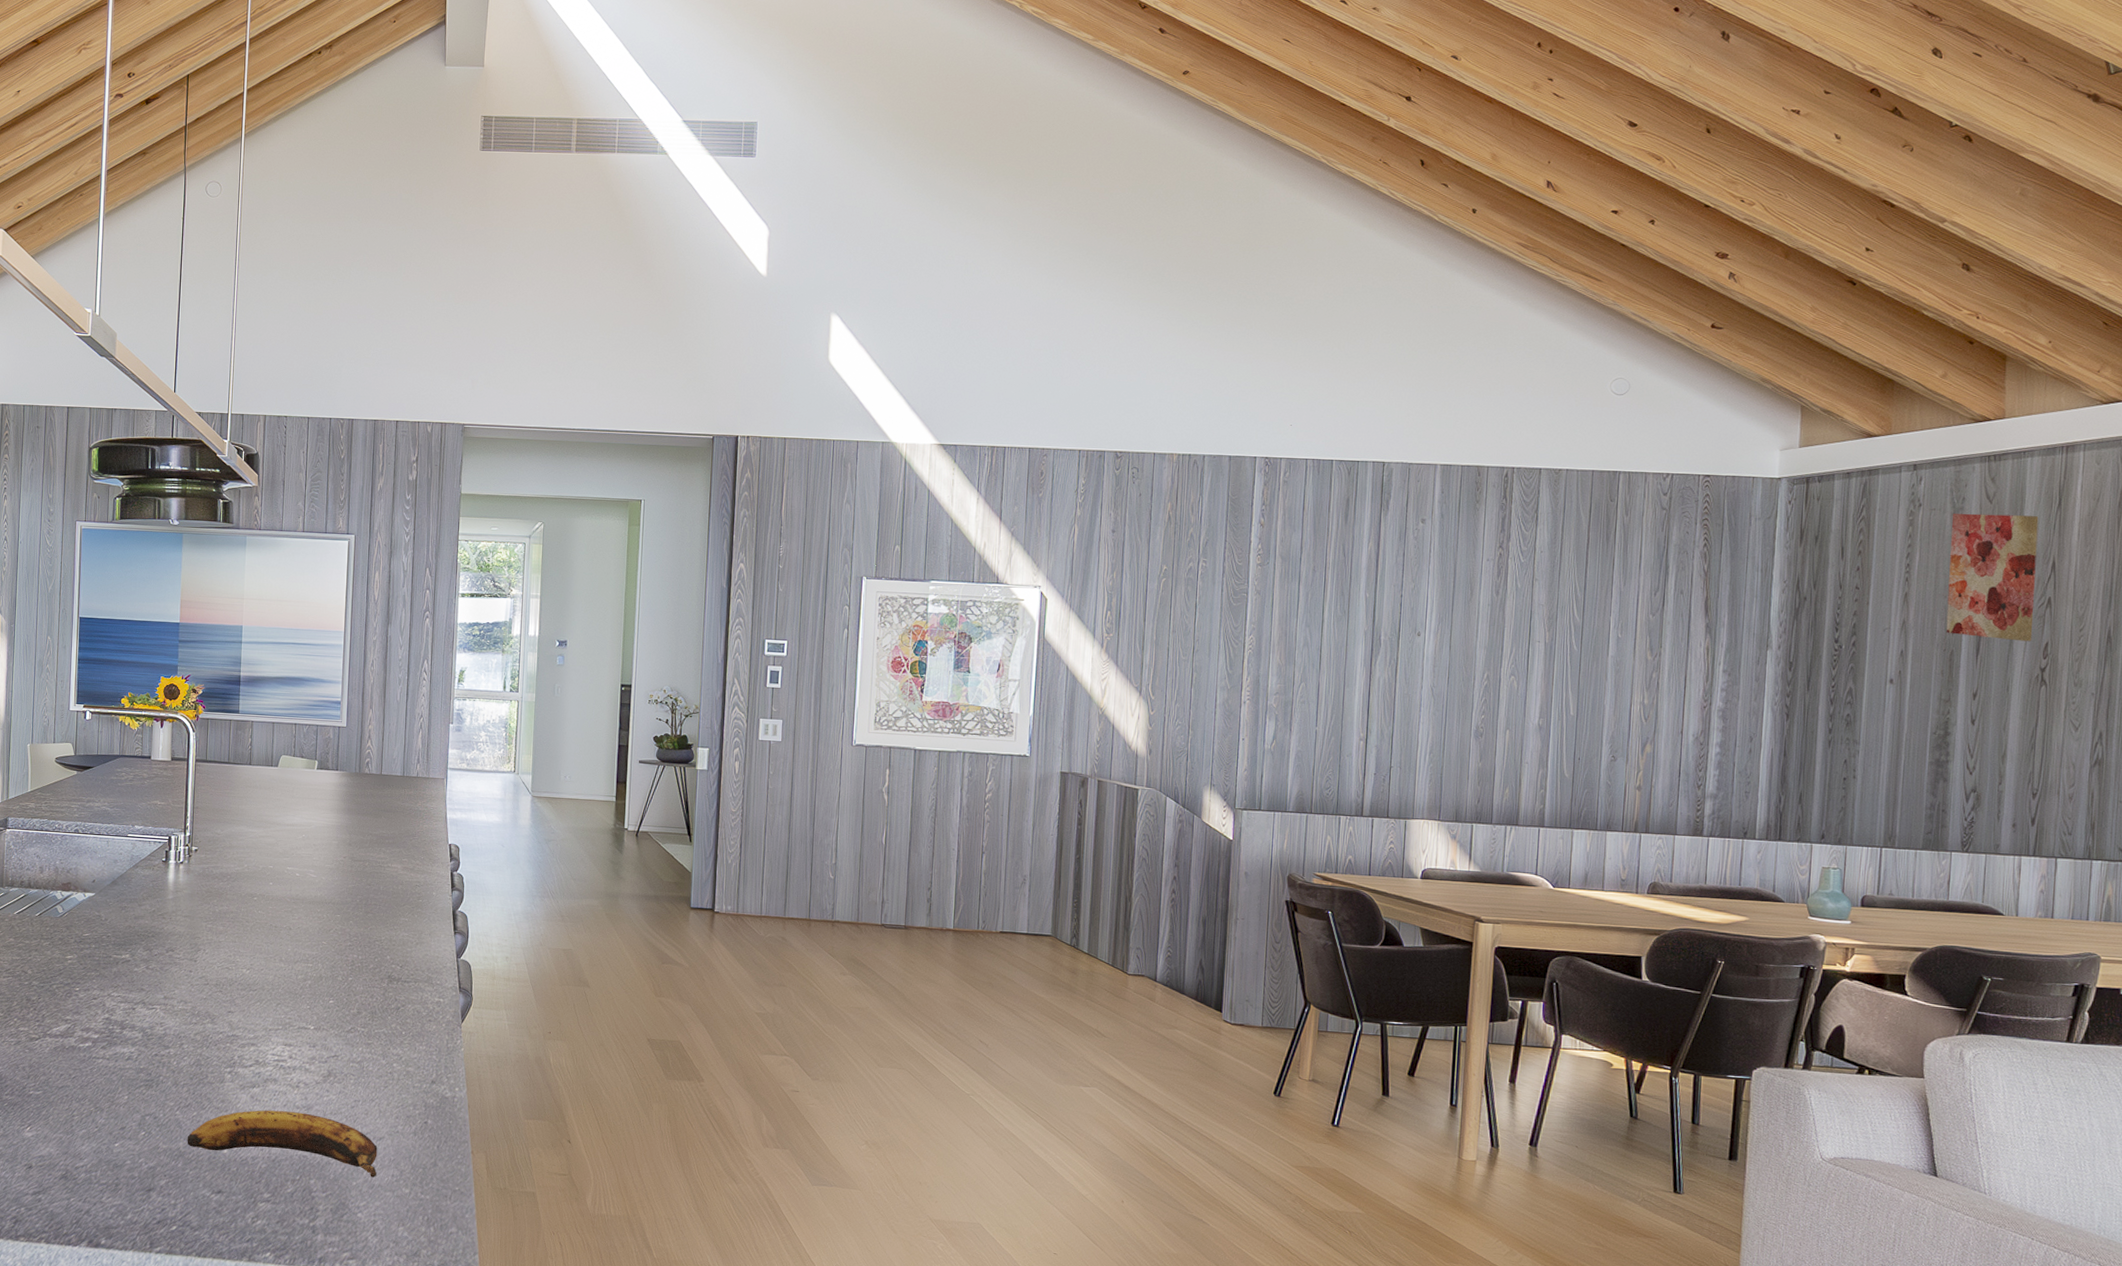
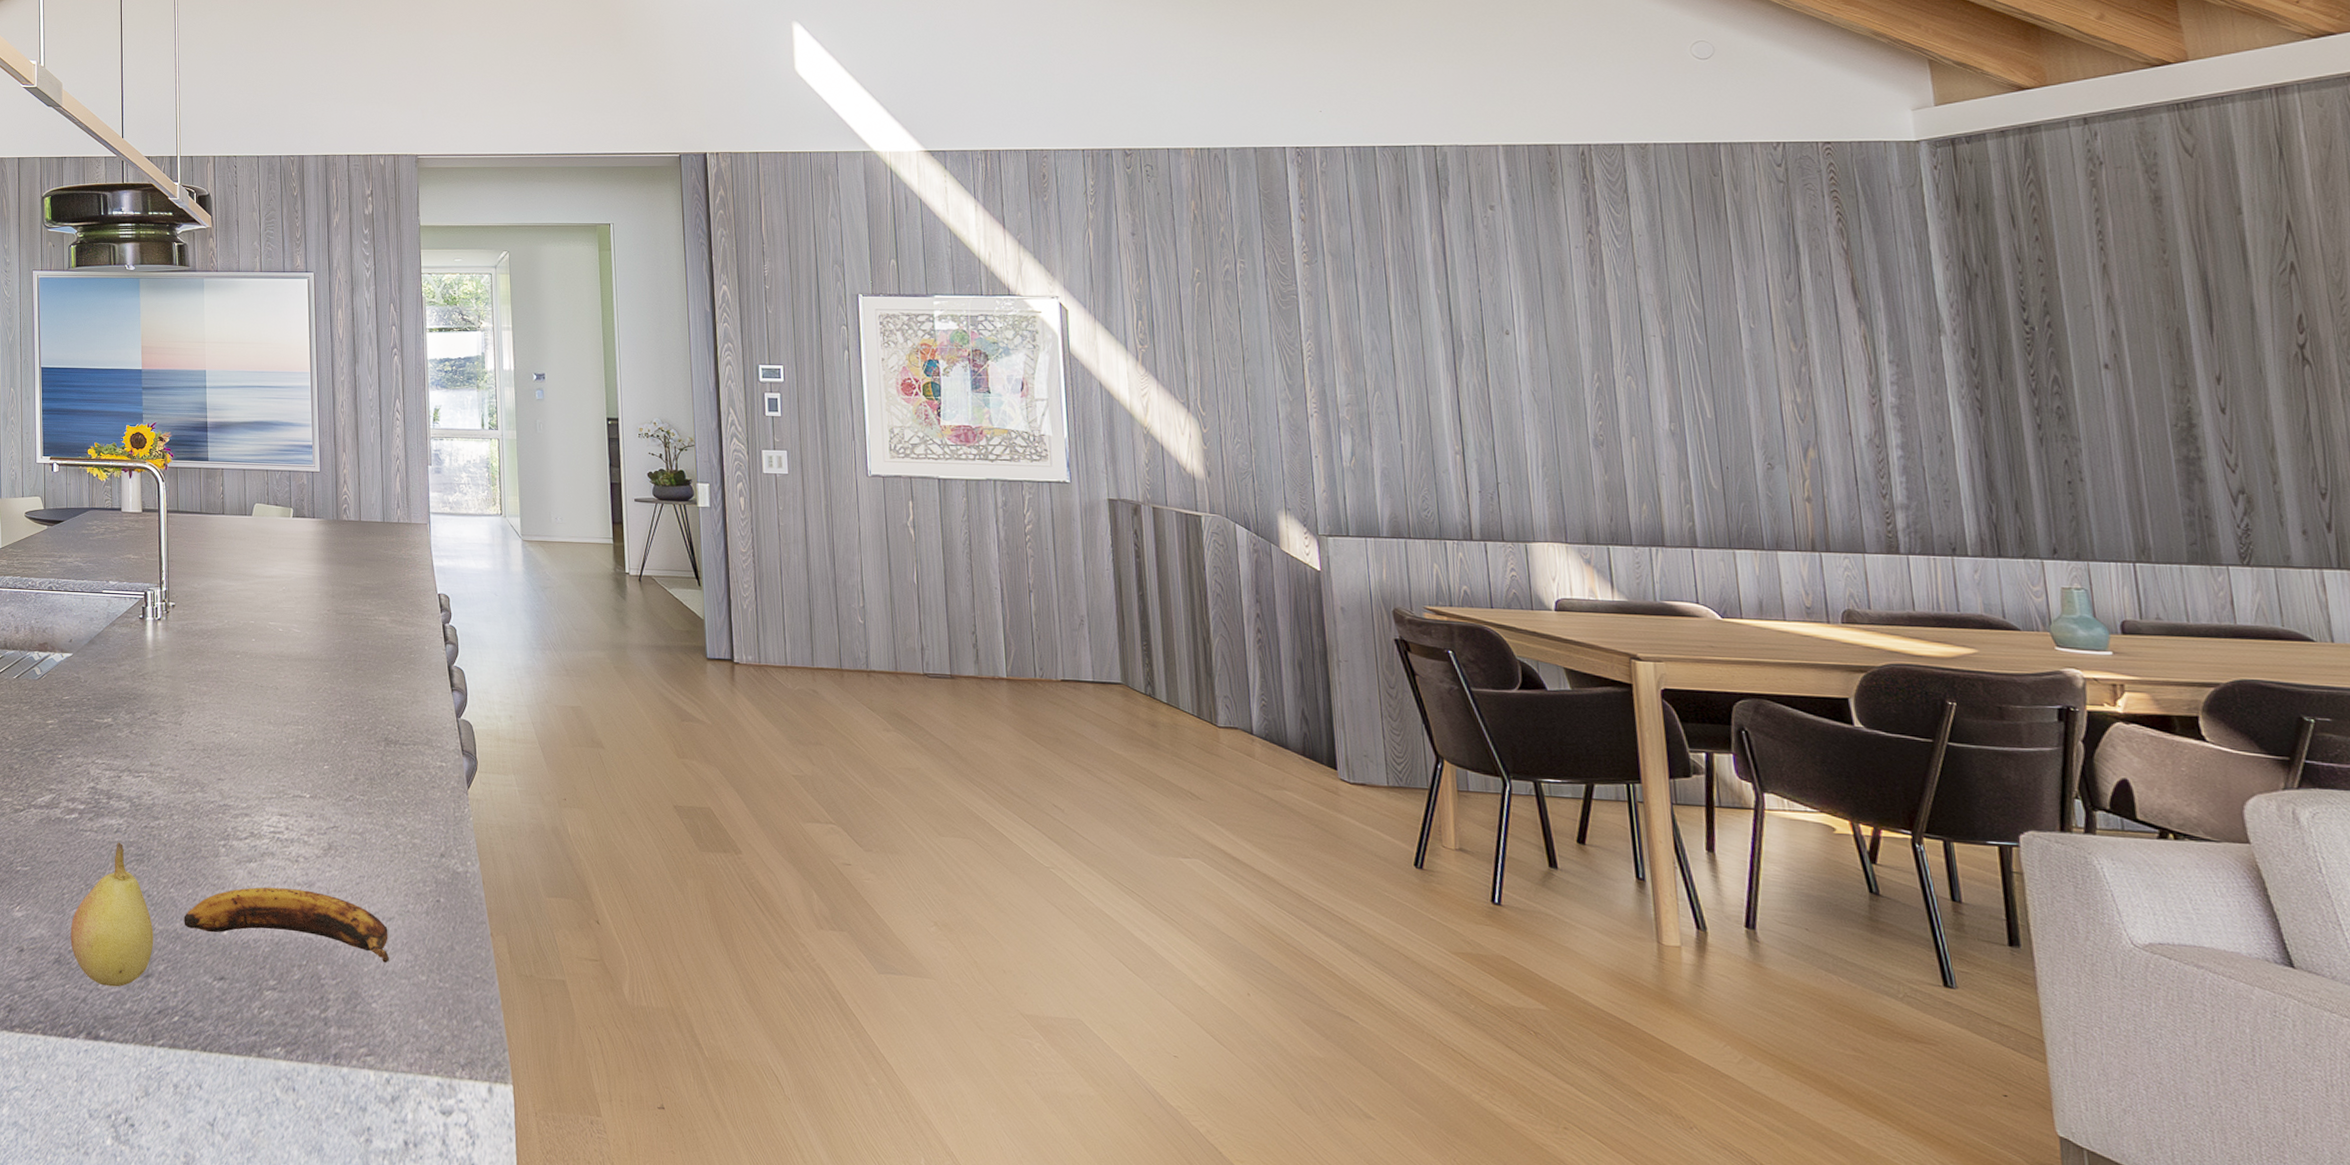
fruit: none [77,1069,158,1200] -> present [70,842,154,987]
wall art: present [1946,513,2039,642] -> none [2144,169,2280,314]

